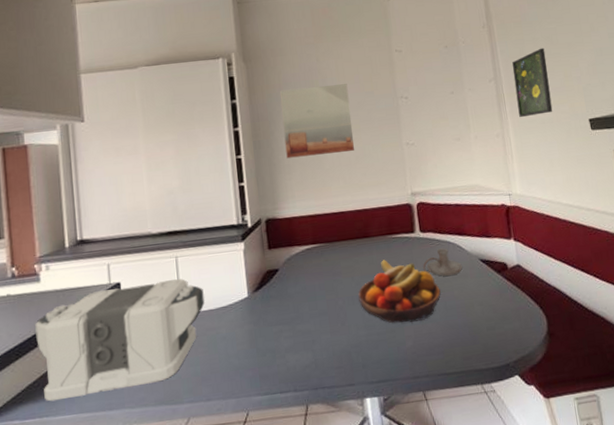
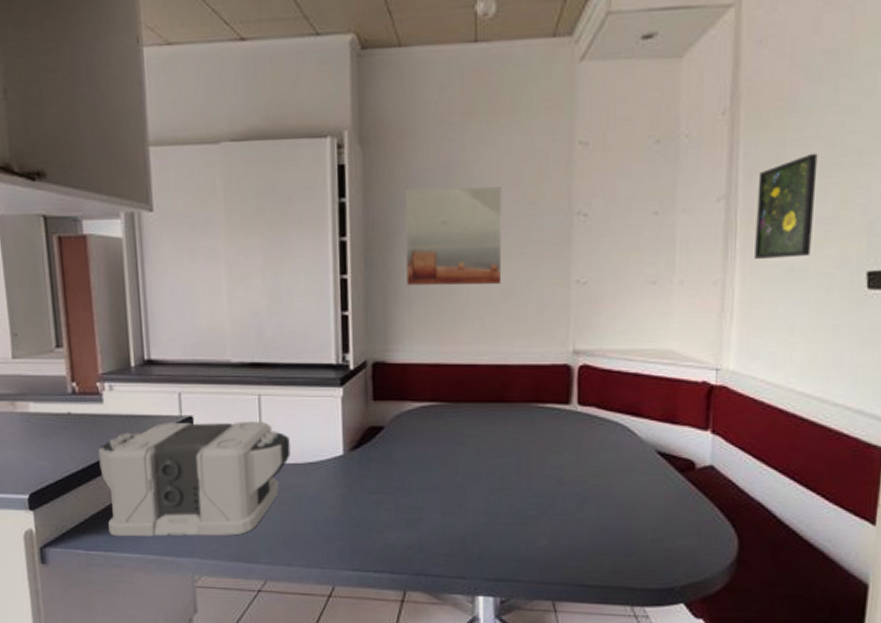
fruit bowl: present [358,260,441,324] -> none [483,434,594,517]
candle holder: present [422,248,462,277] -> none [574,430,630,467]

